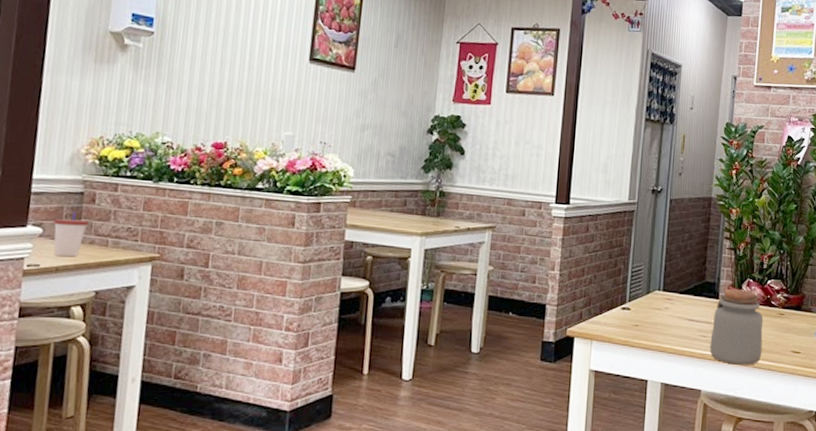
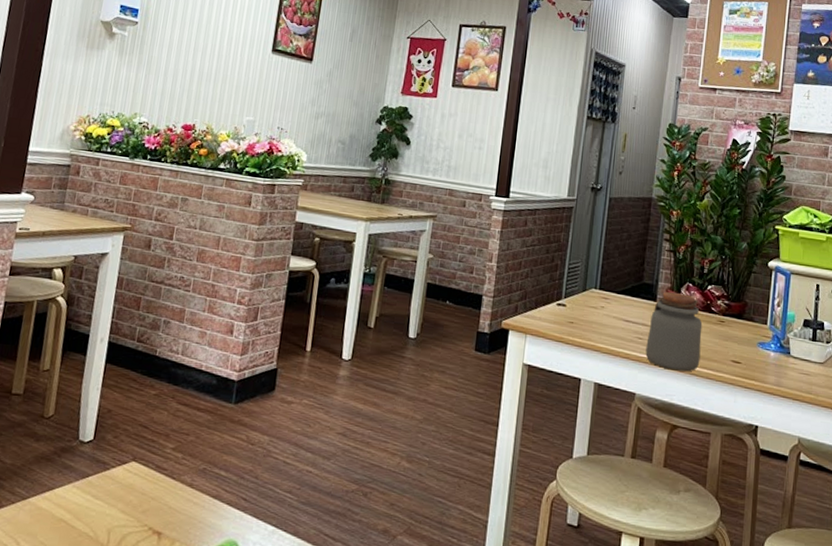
cup: present [53,212,89,256] -> none [42,182,73,223]

